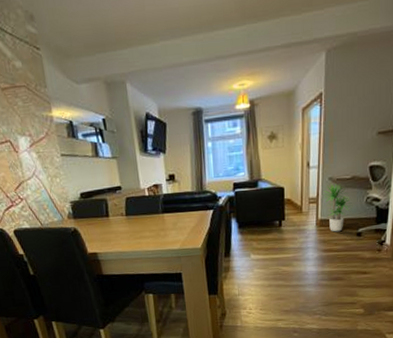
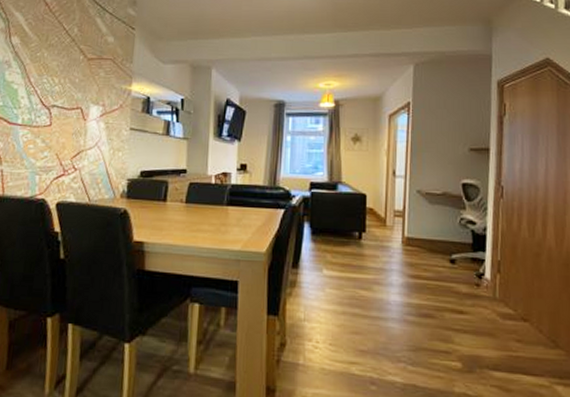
potted plant: present [321,182,353,232] -> none [408,196,445,255]

